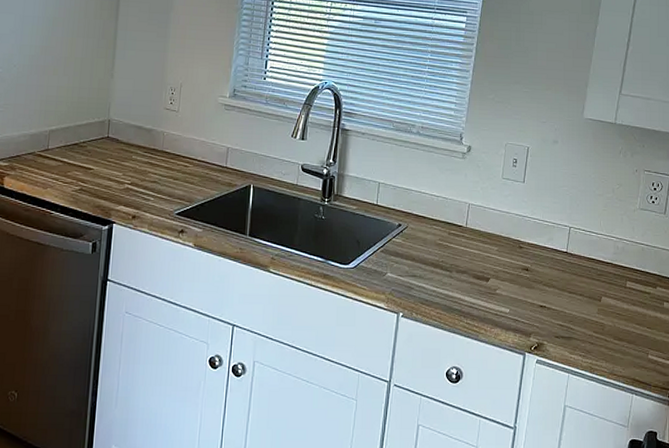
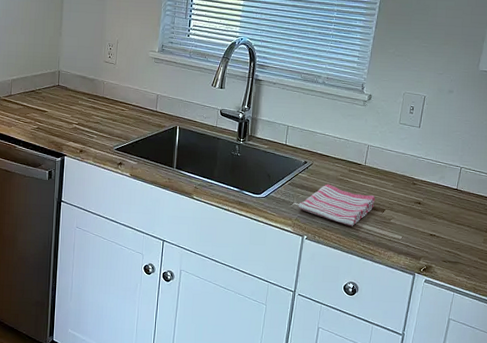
dish towel: none [392,250,479,300] -> present [298,184,376,227]

